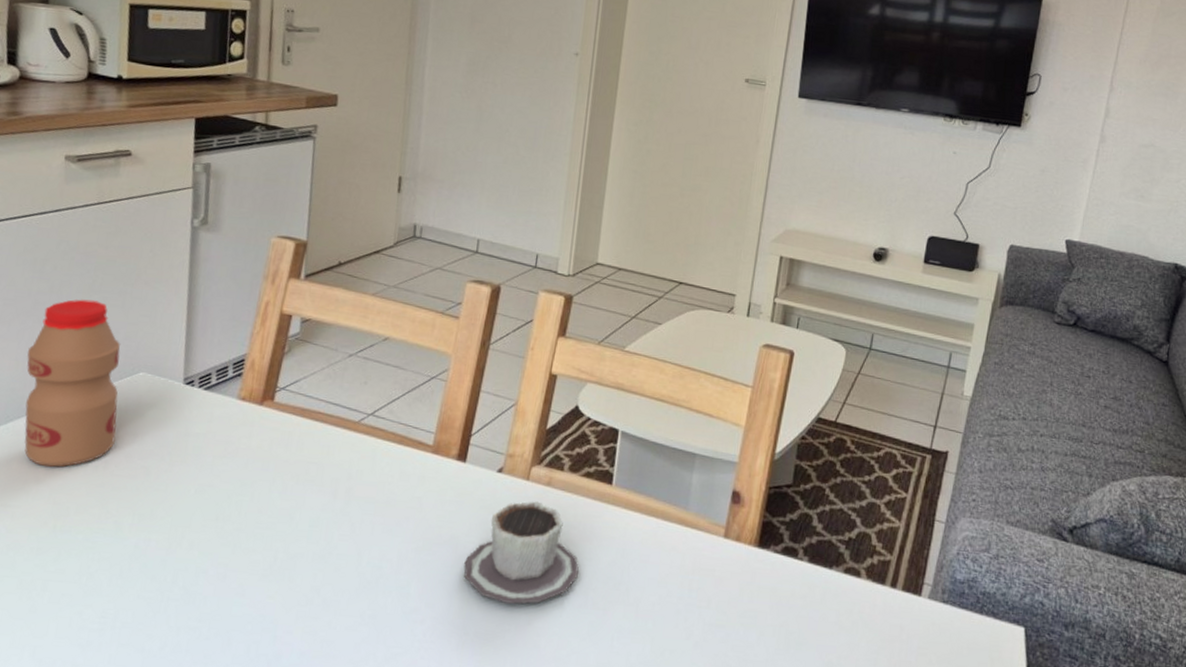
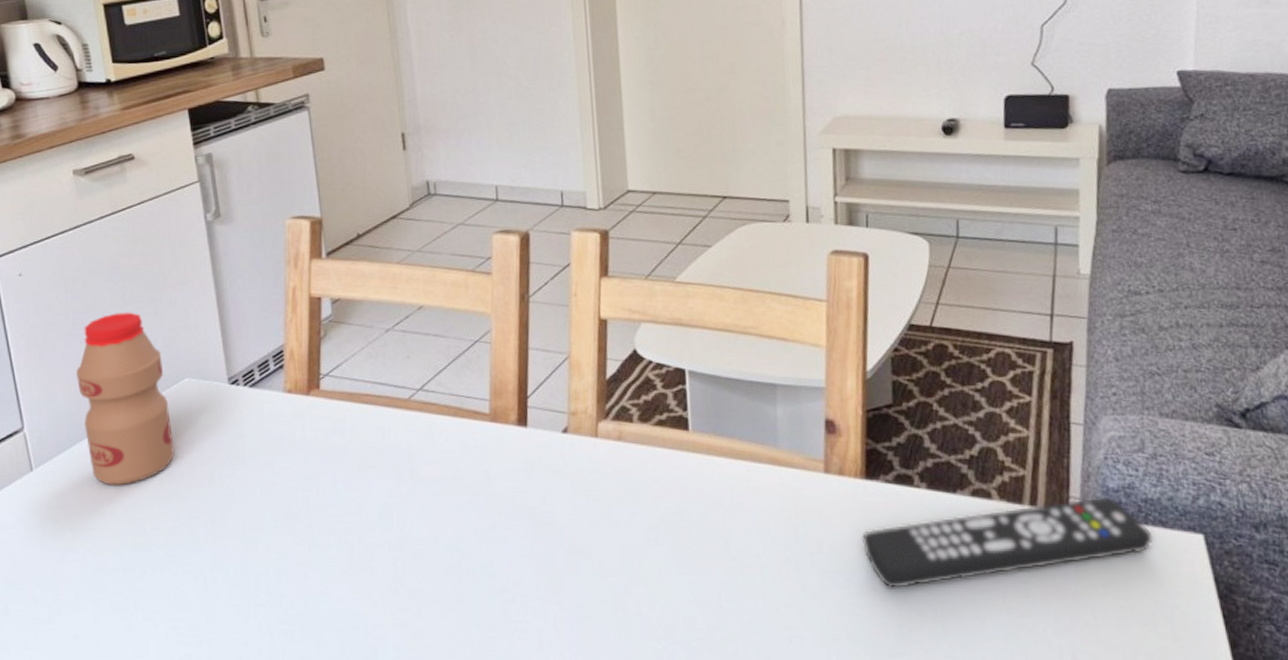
cup: present [464,501,580,604] -> none [545,459,671,572]
remote control: none [745,586,985,647] -> present [862,496,1153,588]

